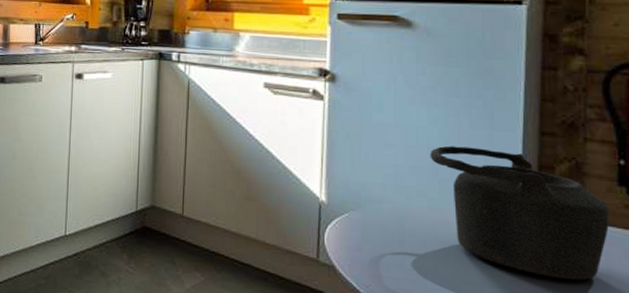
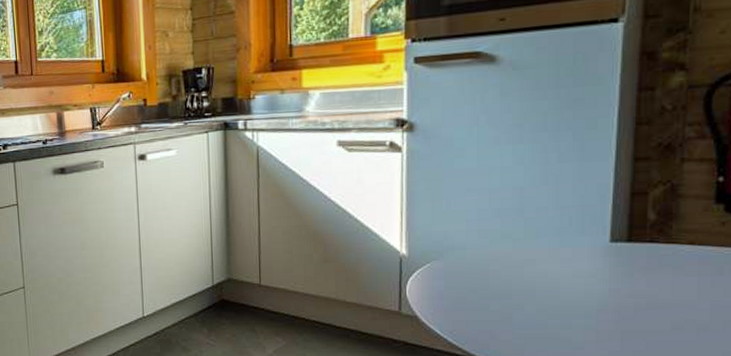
teapot: present [430,145,610,281] -> none [515,182,705,303]

